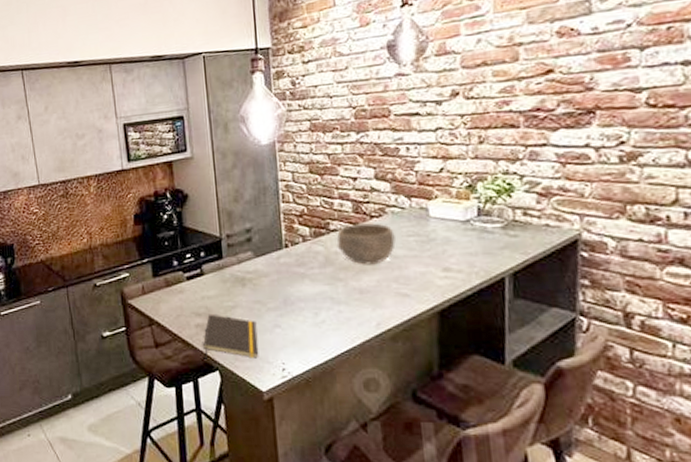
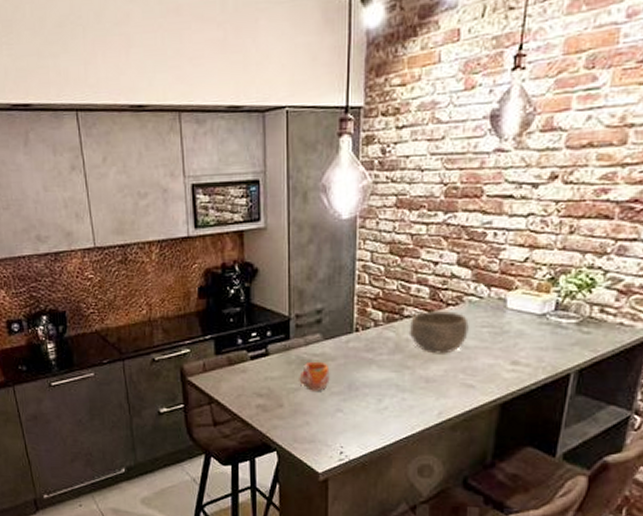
notepad: present [202,314,259,359] -> none [262,395,319,441]
mug: none [234,278,265,308] -> present [299,361,330,391]

